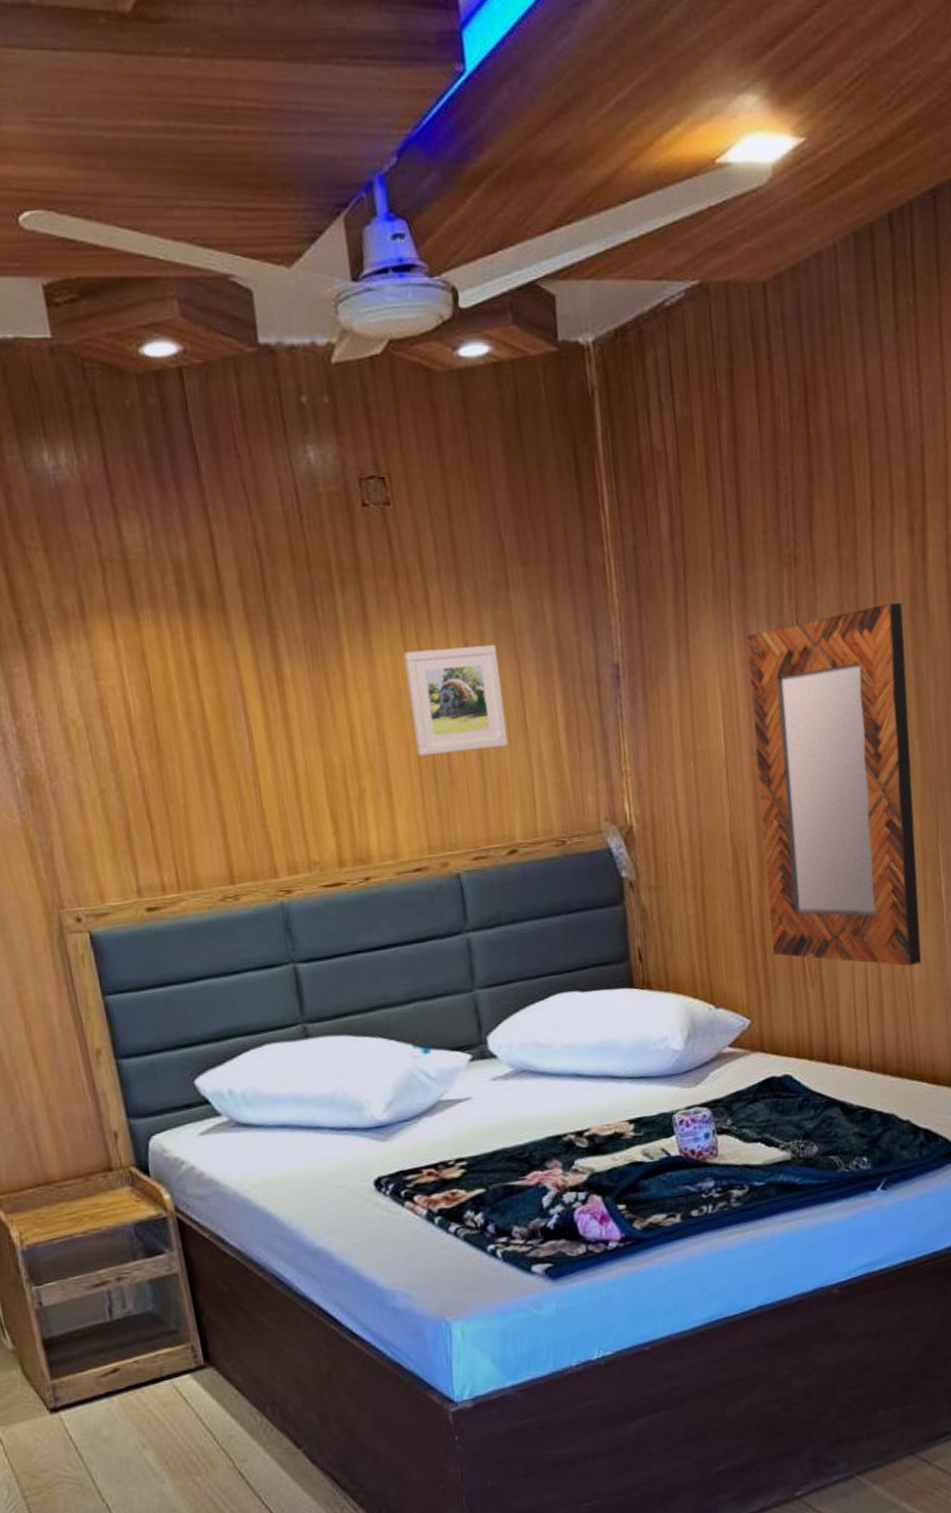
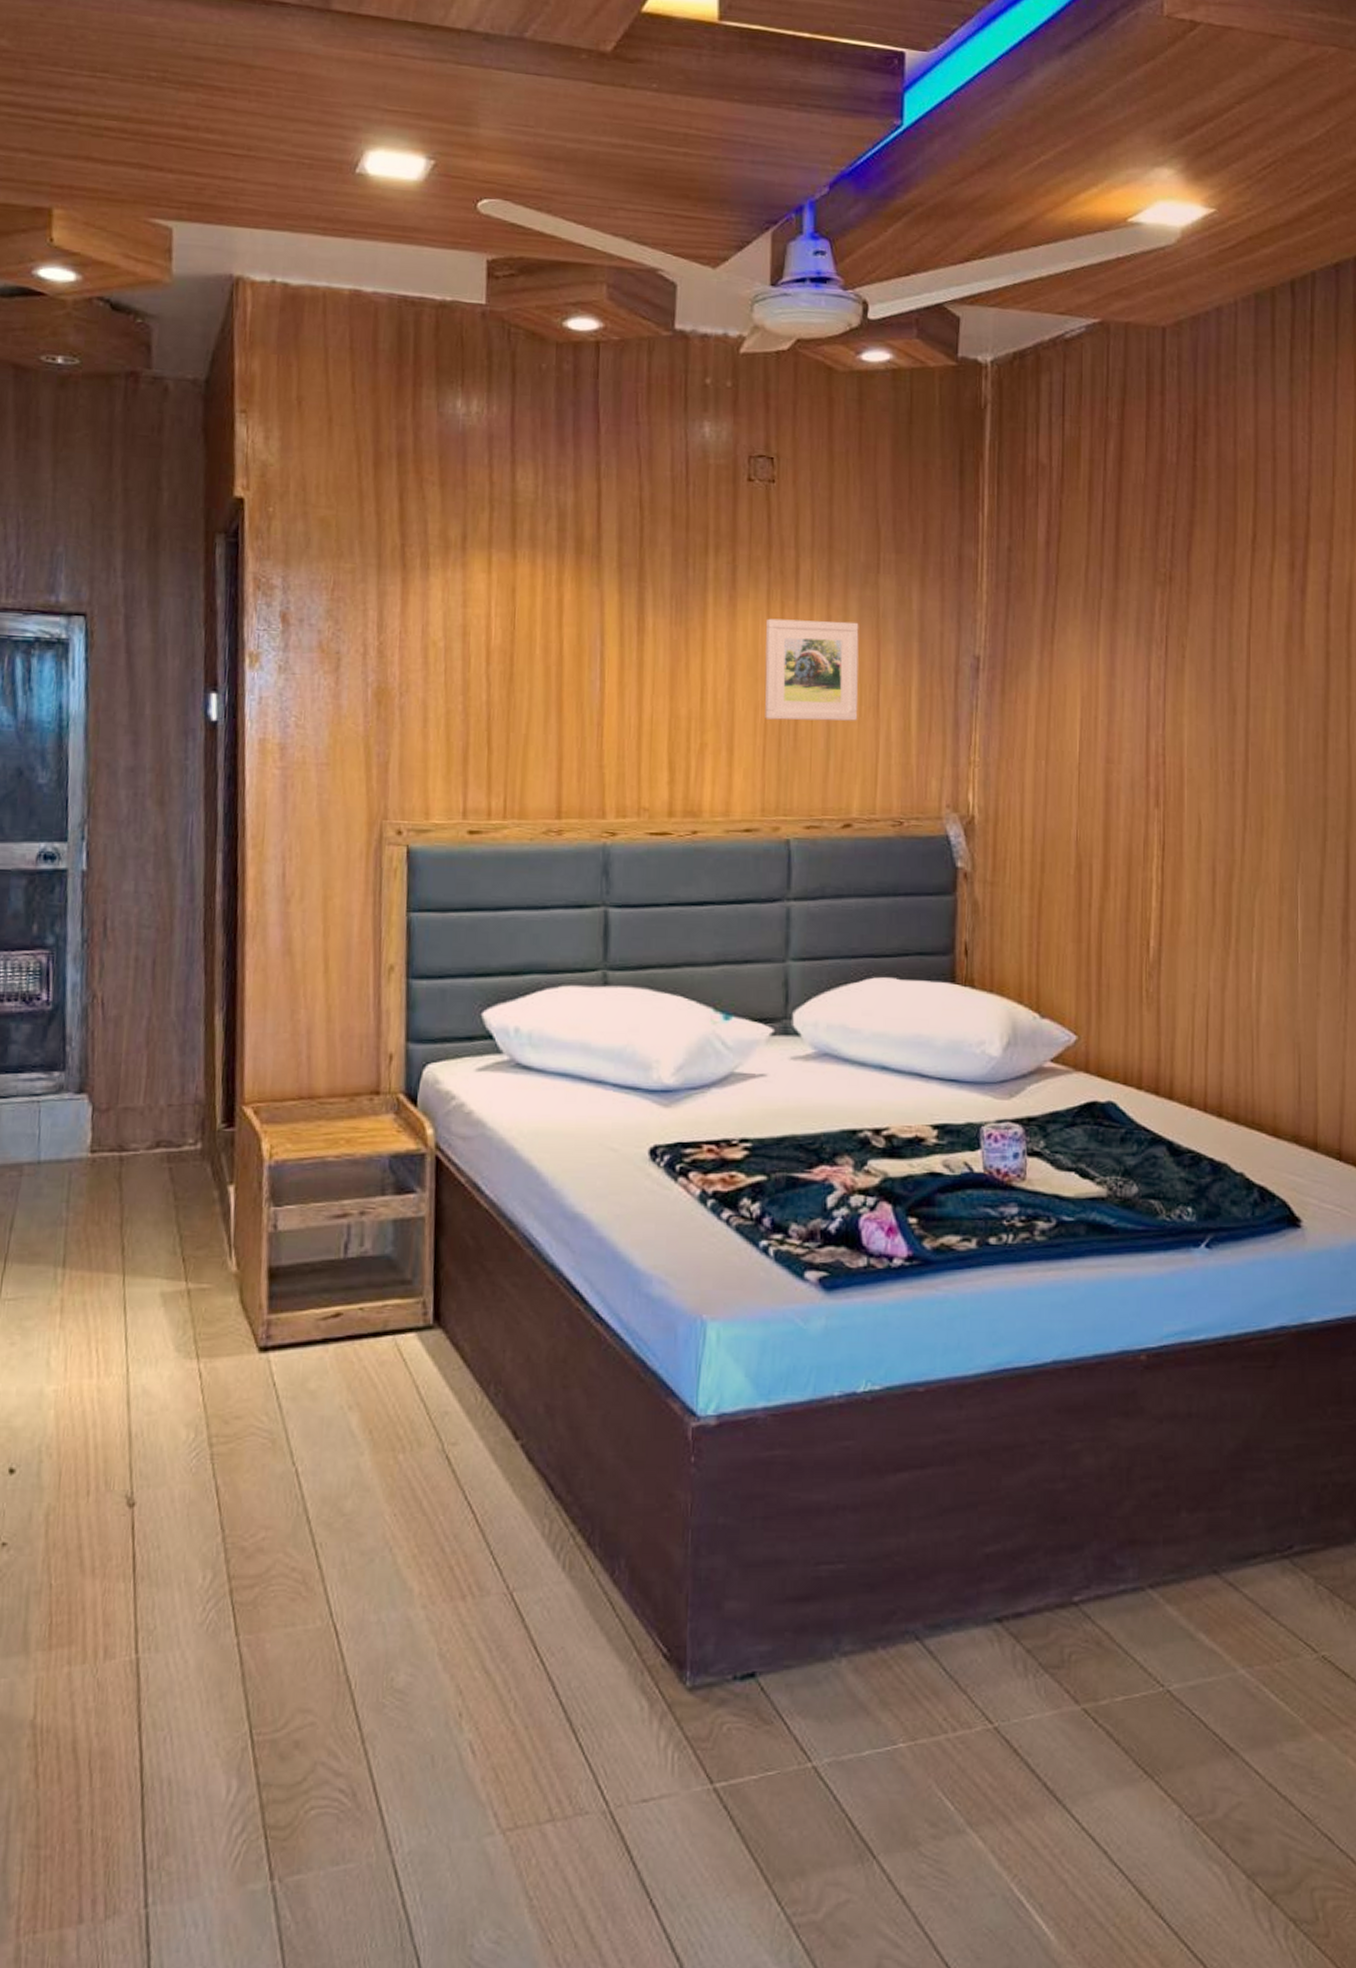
home mirror: present [747,602,922,966] -> none [1108,632,1277,1003]

